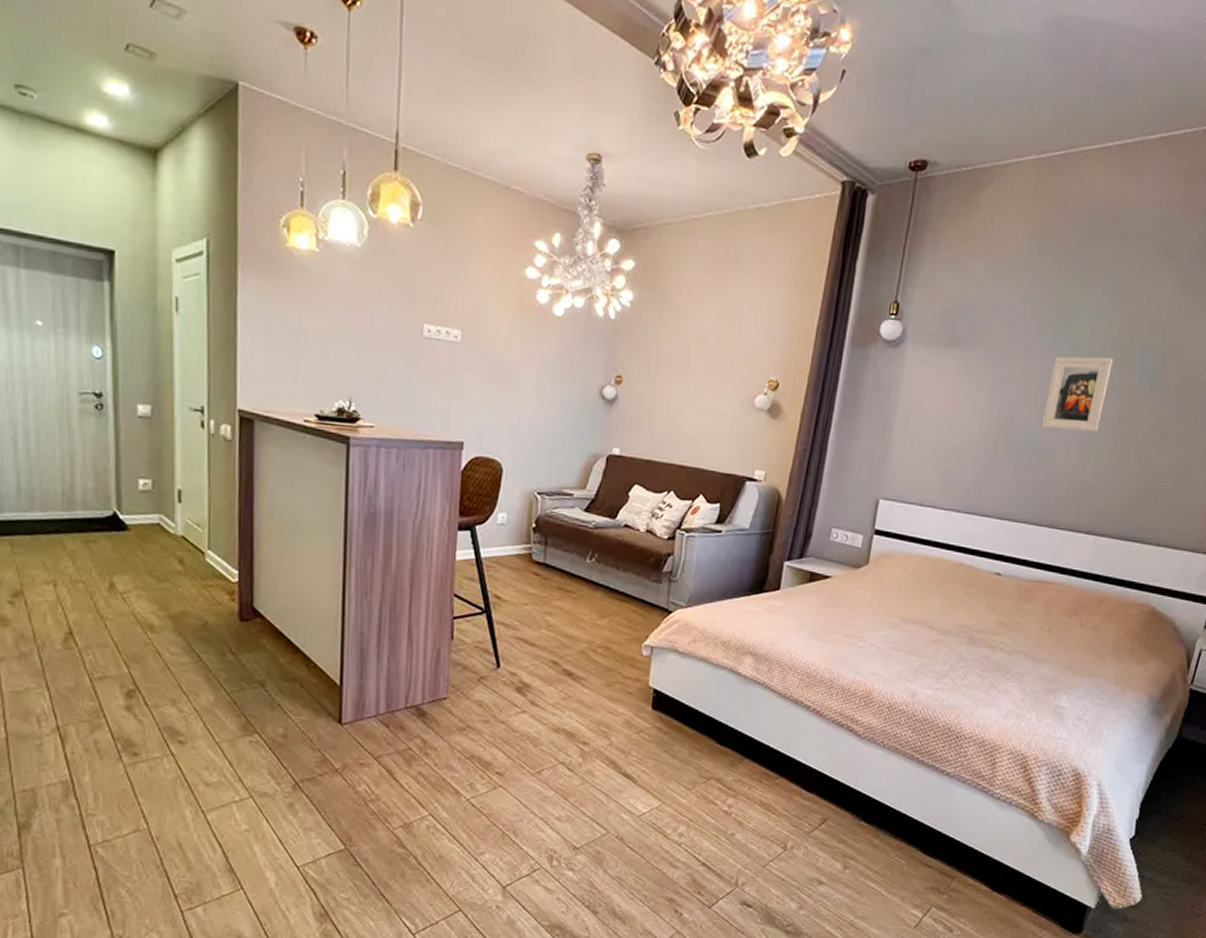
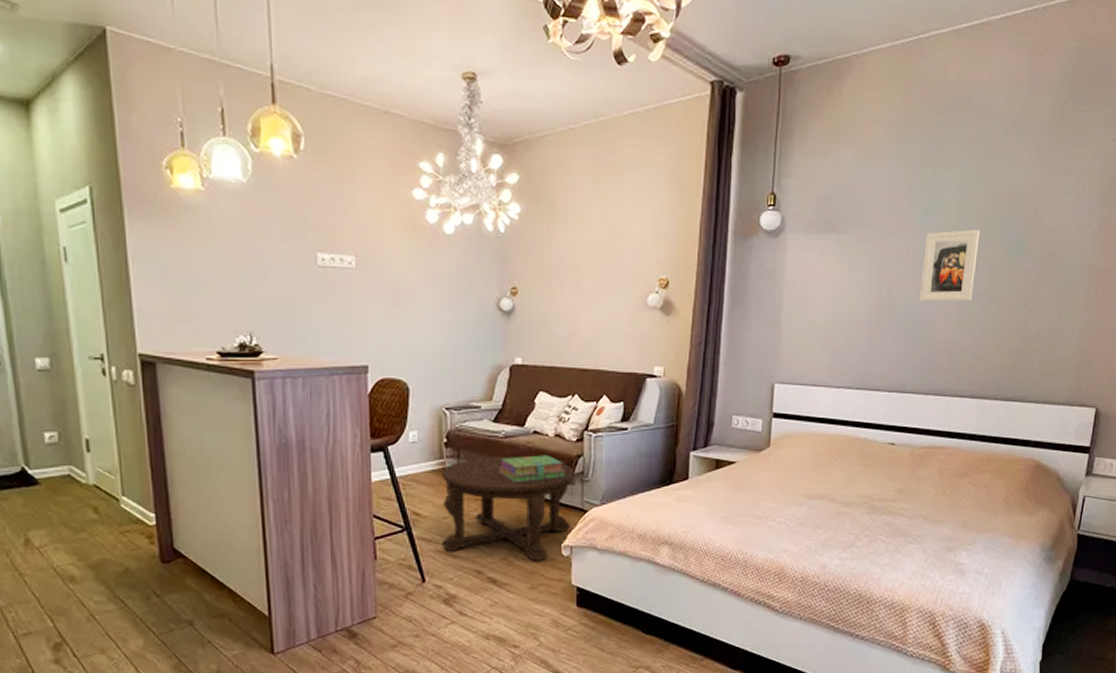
coffee table: none [519,546,663,658] -> present [441,457,575,561]
stack of books: none [585,549,654,577] -> present [498,455,566,483]

